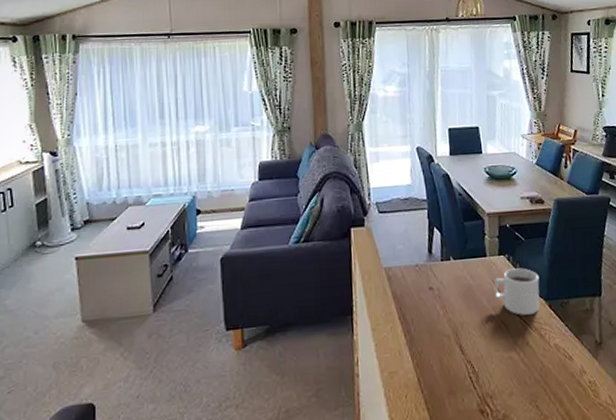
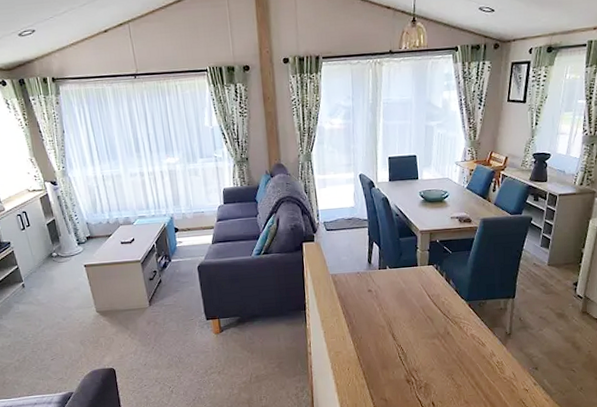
mug: present [493,268,540,316] -> none [422,275,462,312]

